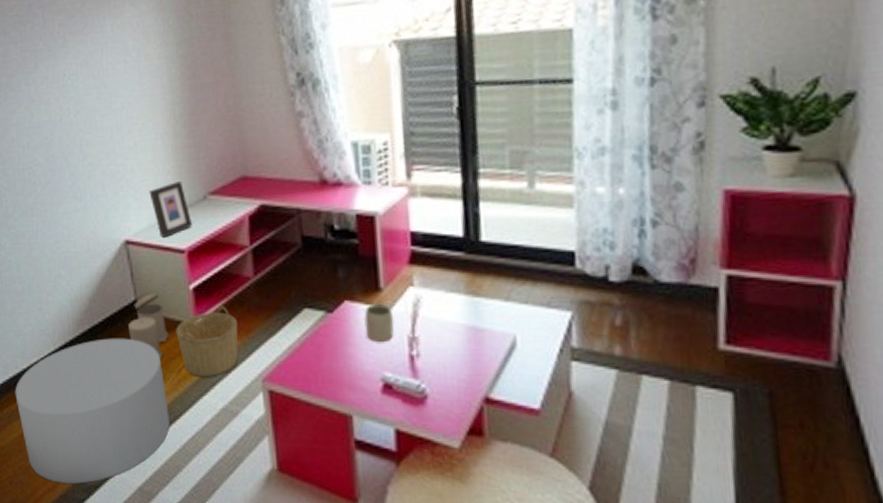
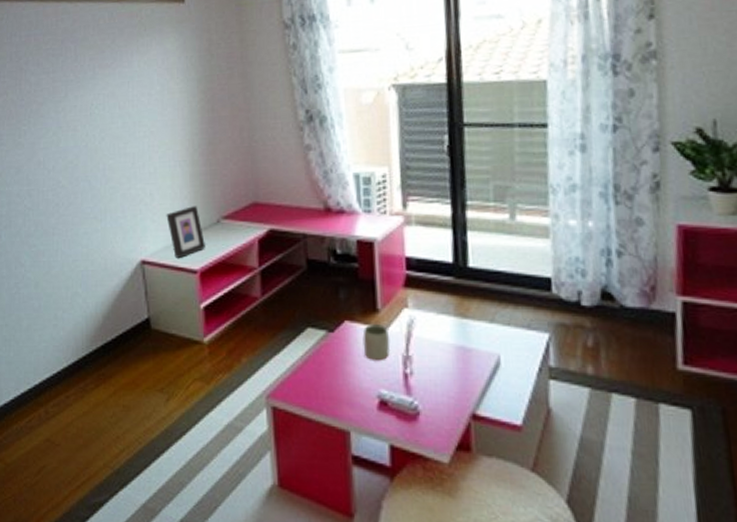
pouf: present [15,338,170,484] -> none [25,355,176,501]
trash bin: present [128,292,169,359] -> none [141,310,179,376]
basket: present [176,306,238,376] -> none [186,325,245,393]

